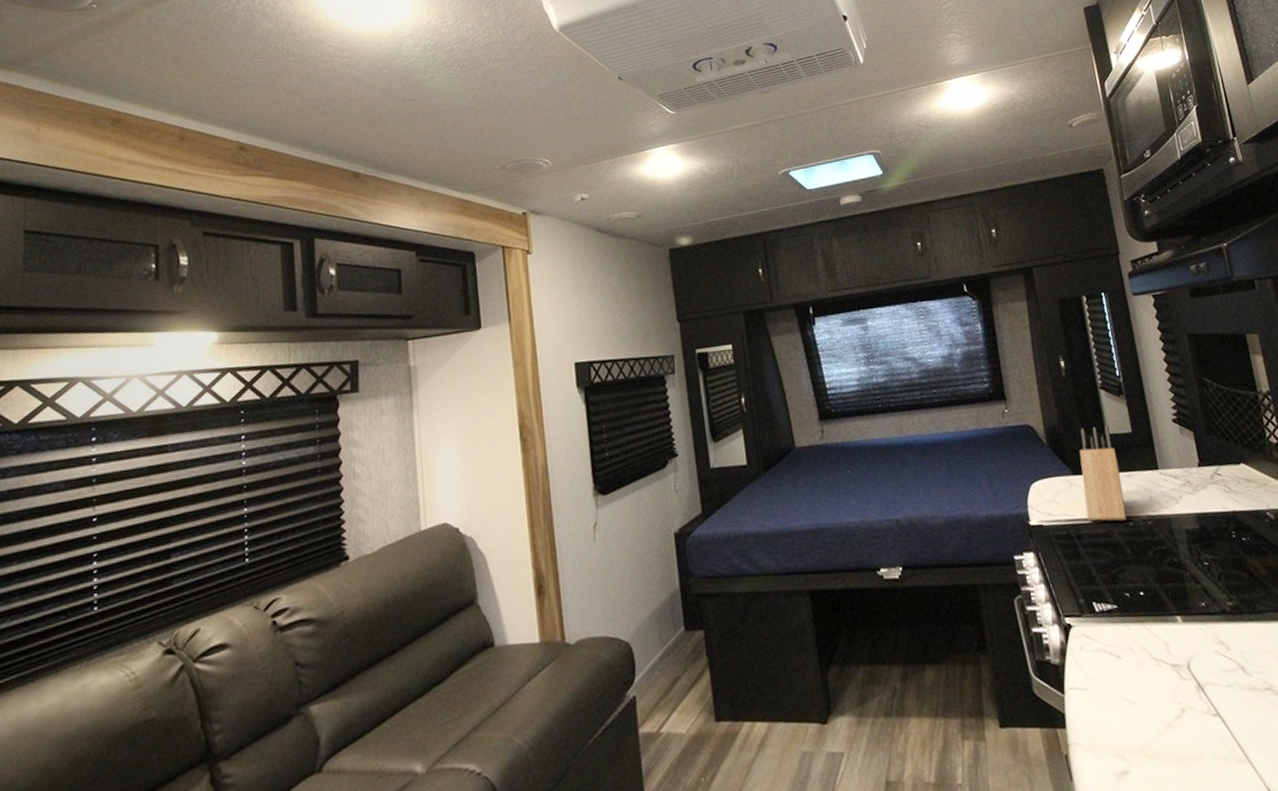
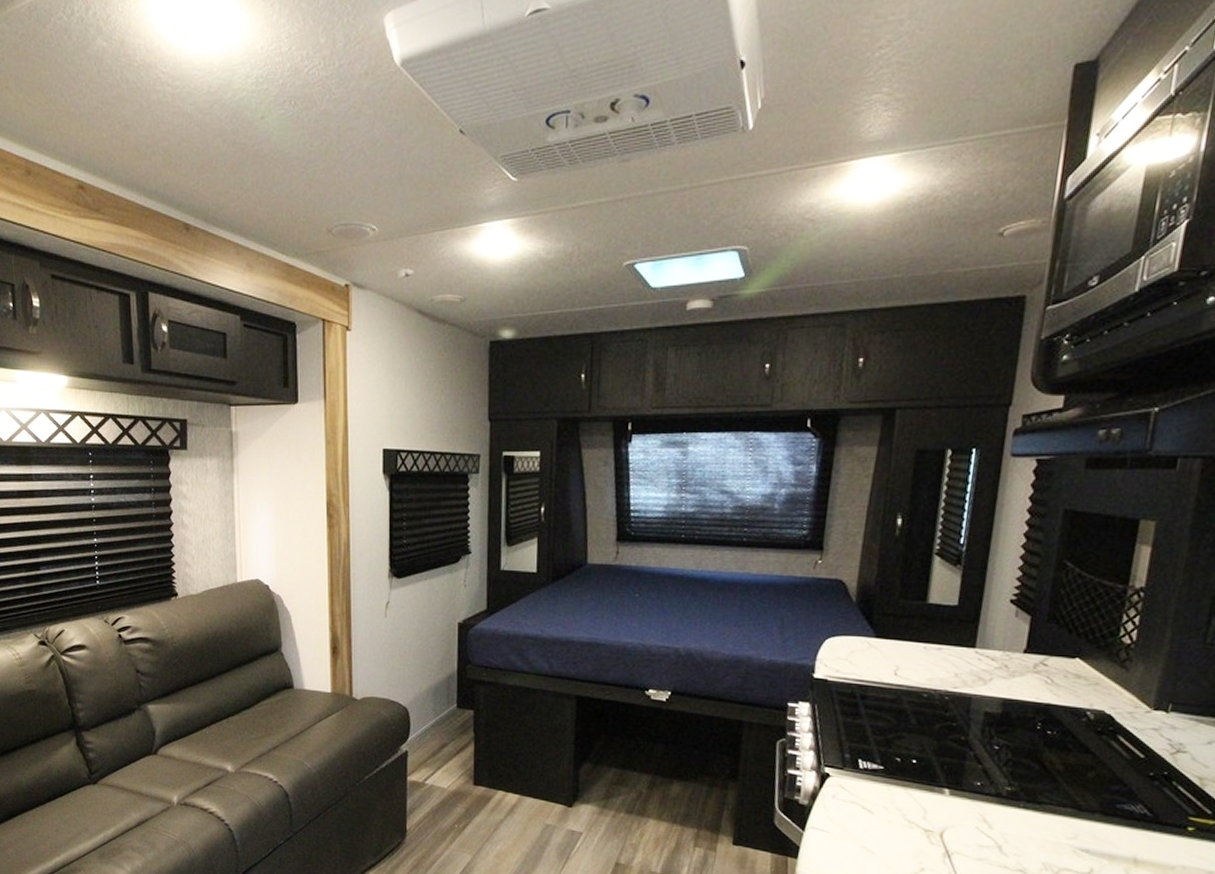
knife block: present [1079,425,1127,521] -> none [878,592,933,691]

